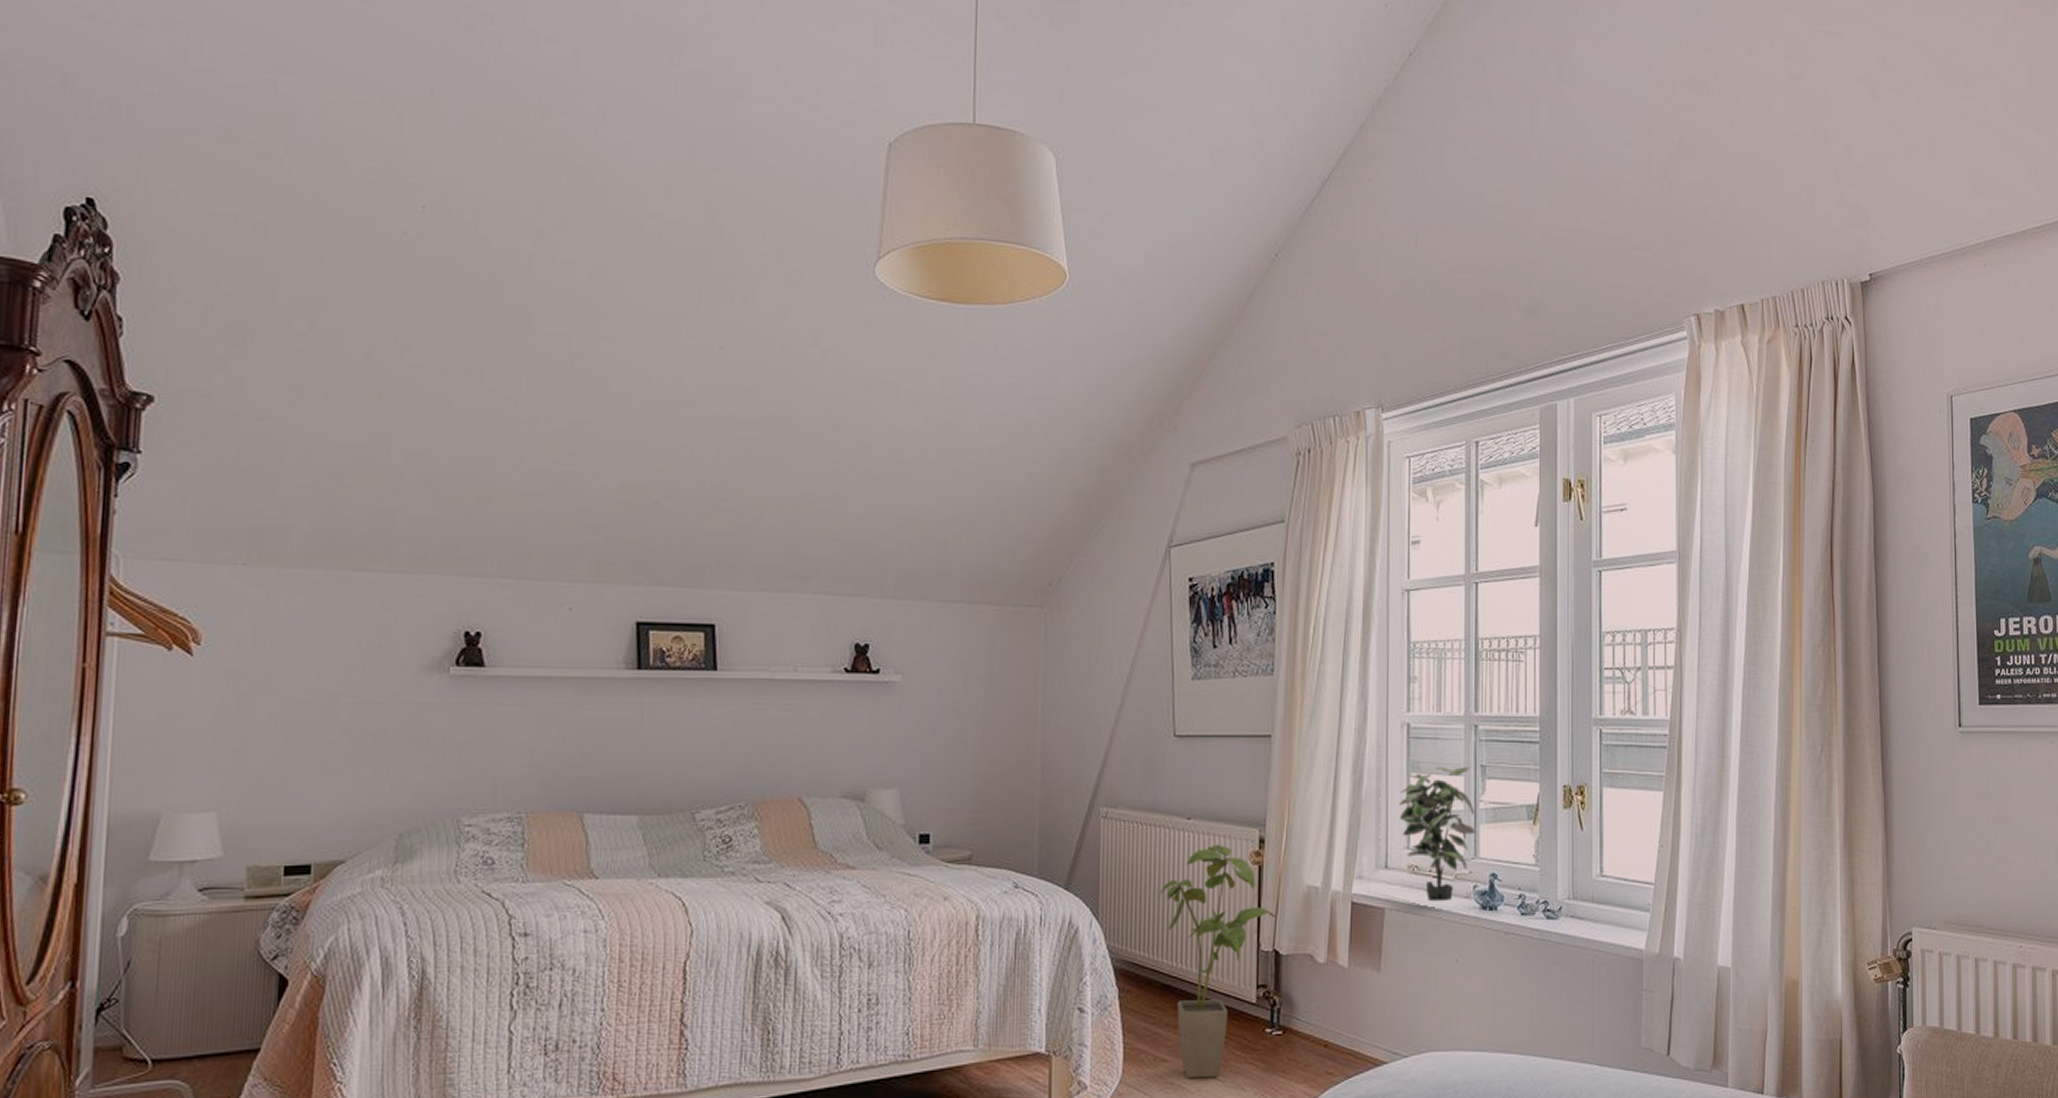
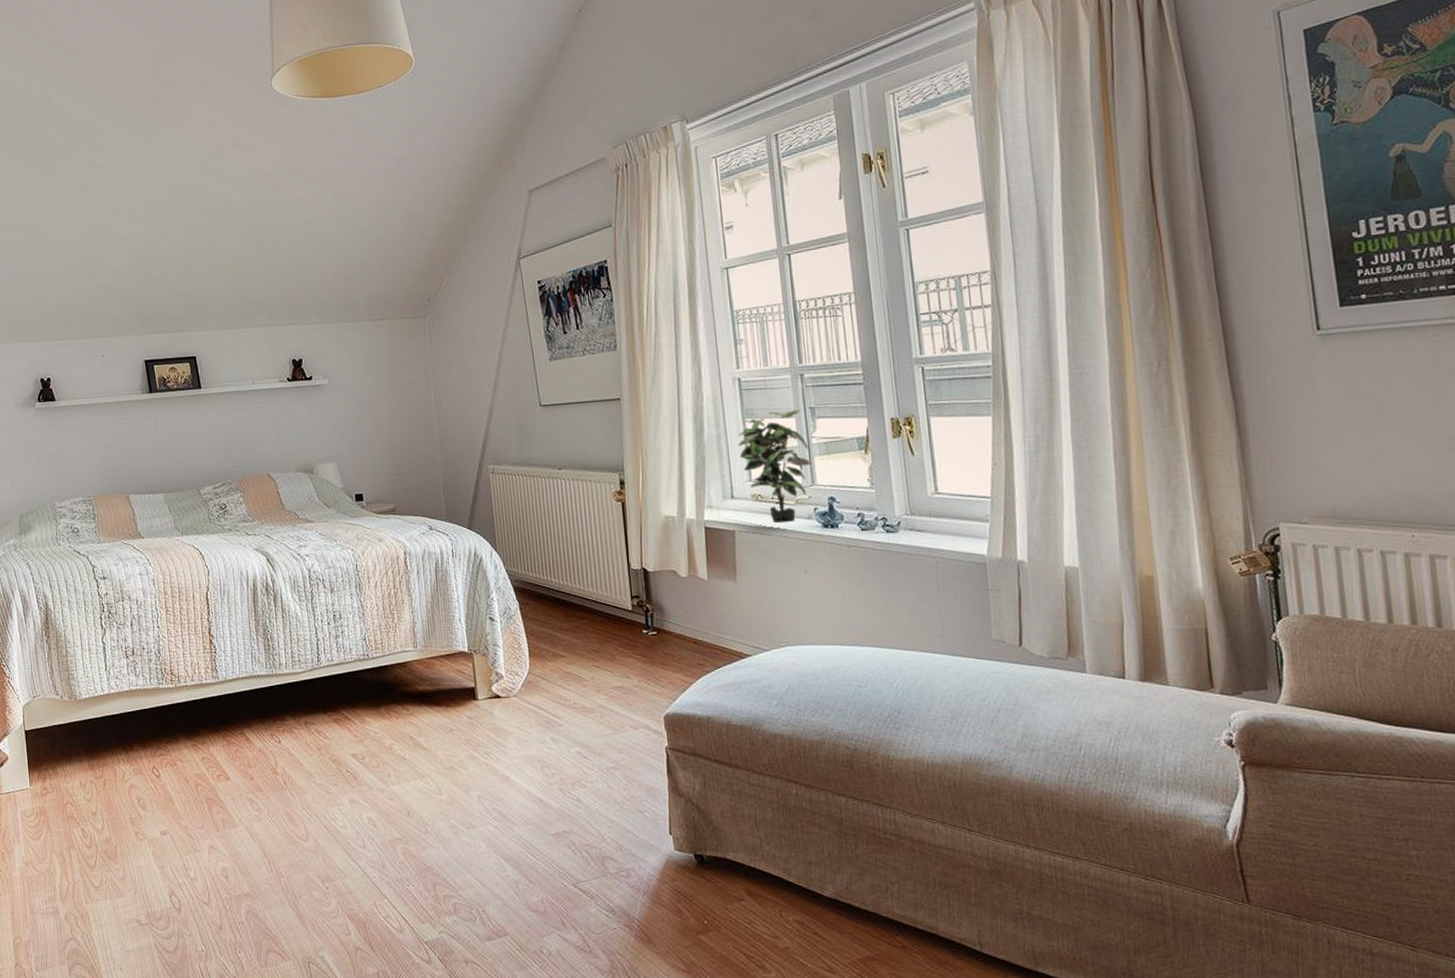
house plant: present [1157,844,1275,1079] -> none [542,487,640,670]

